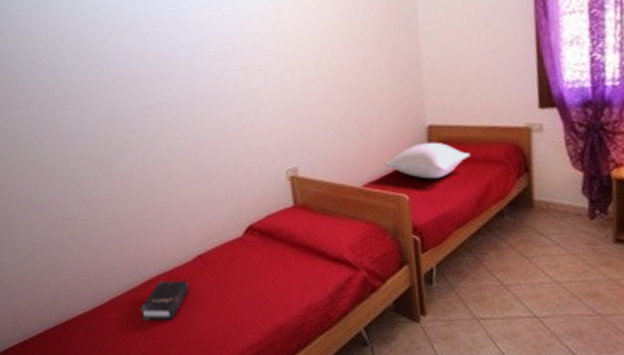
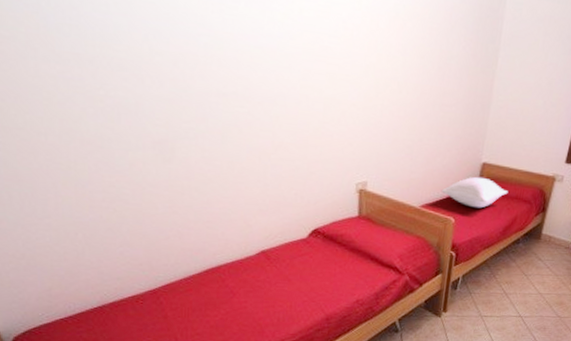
hardback book: present [140,280,189,321] -> none [197,271,249,306]

